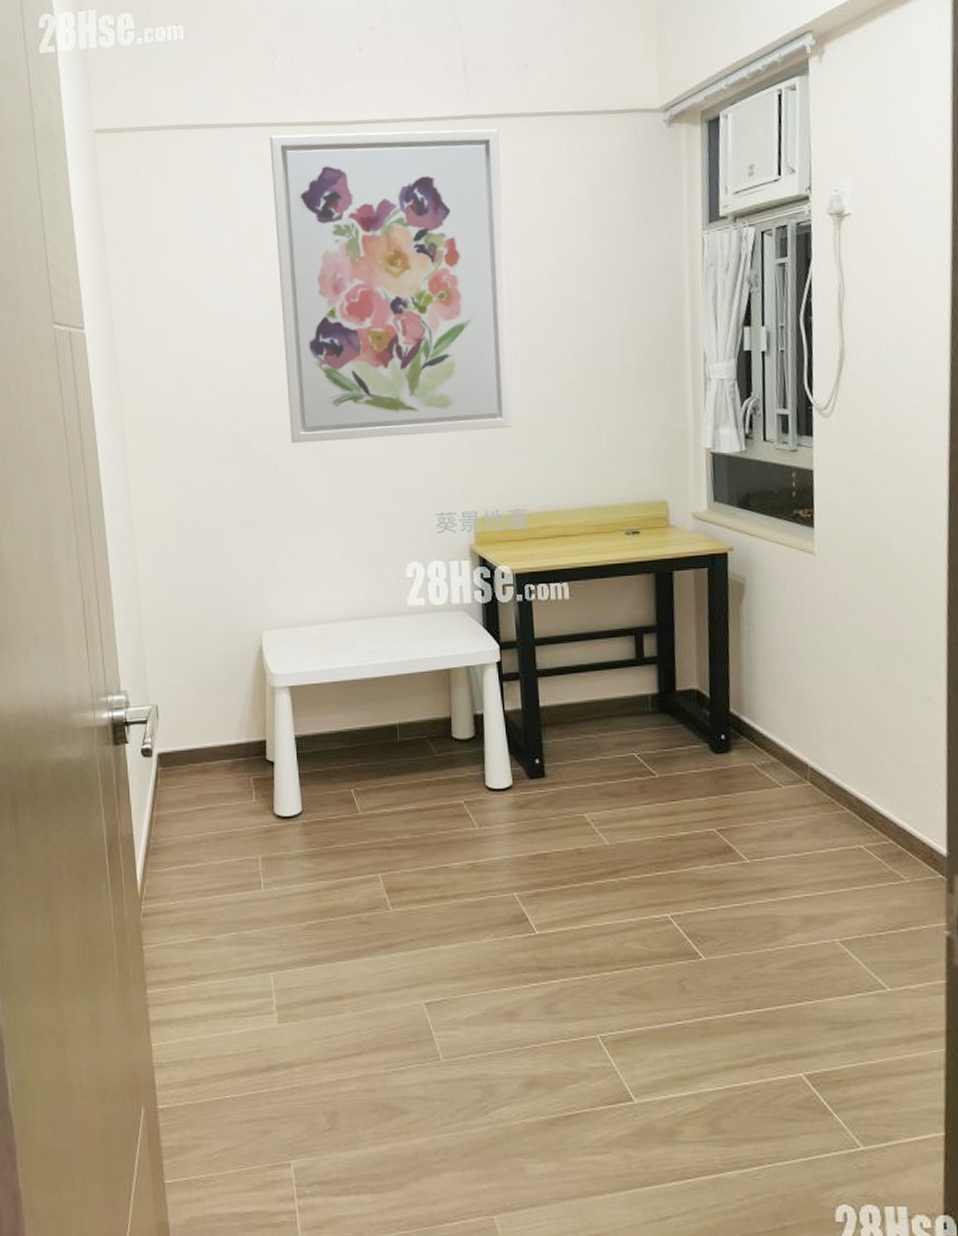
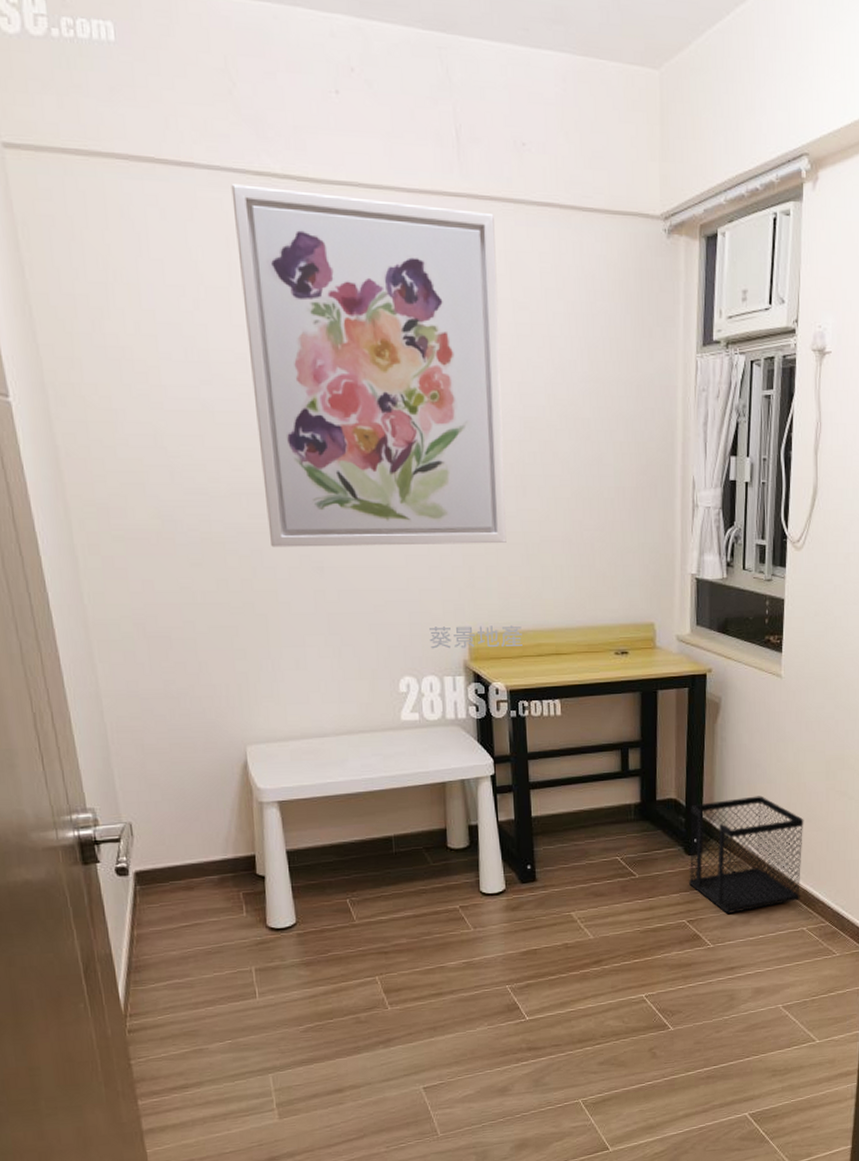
wastebasket: none [716,687,854,823] -> present [689,795,804,914]

